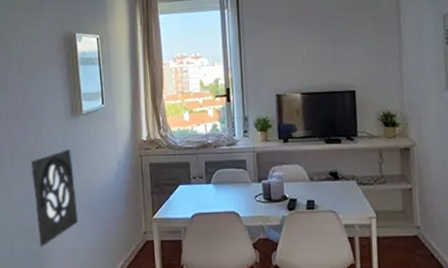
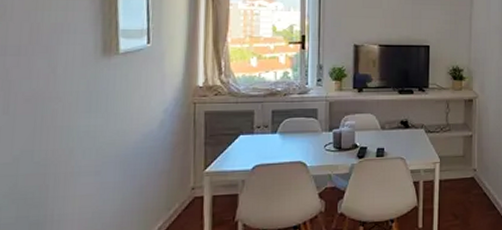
wall ornament: present [30,148,79,247] -> none [36,93,104,213]

